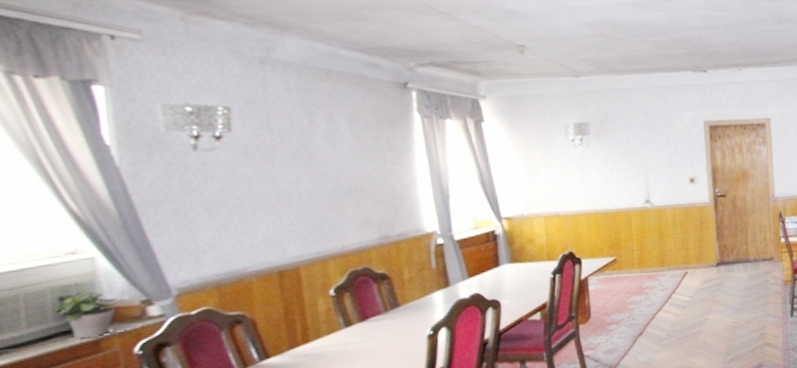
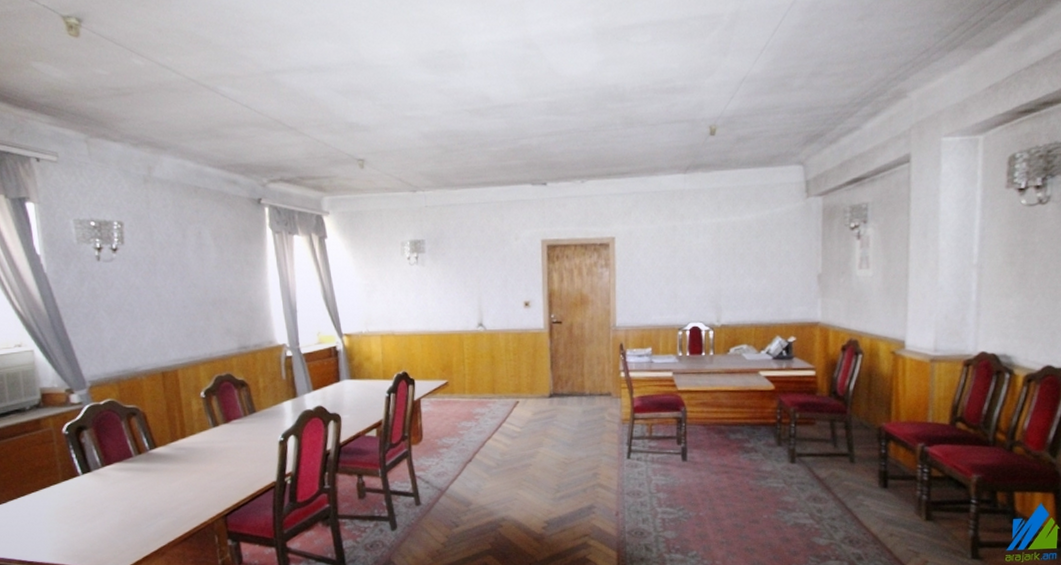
potted plant: present [55,290,118,340] -> none [10,377,50,418]

